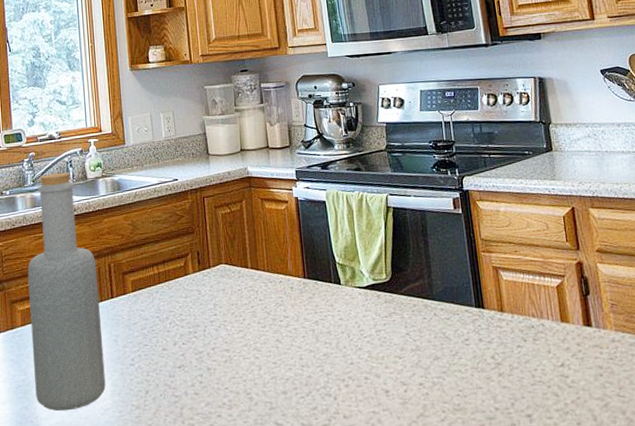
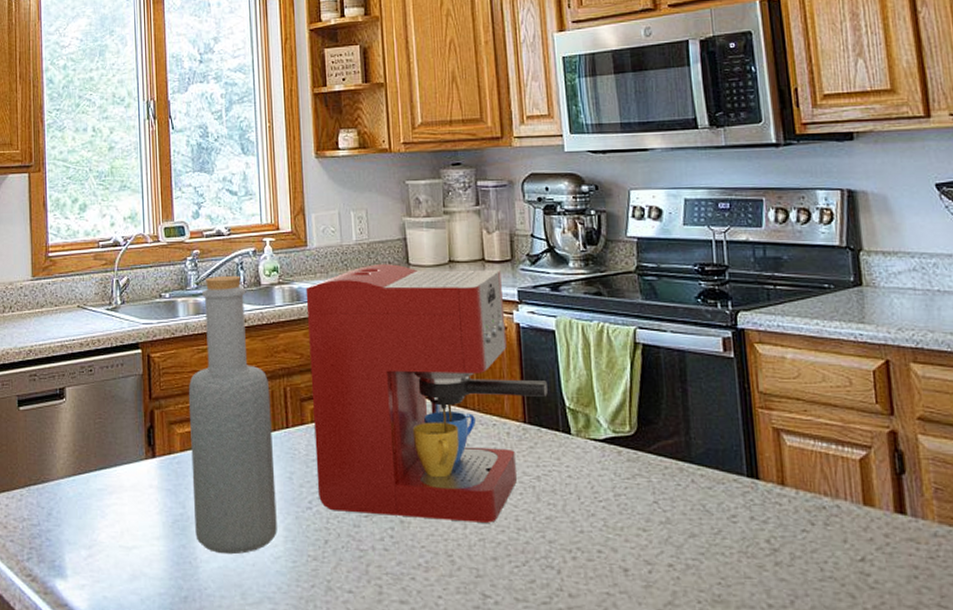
coffee maker: none [125,154,322,365] -> present [305,264,548,523]

